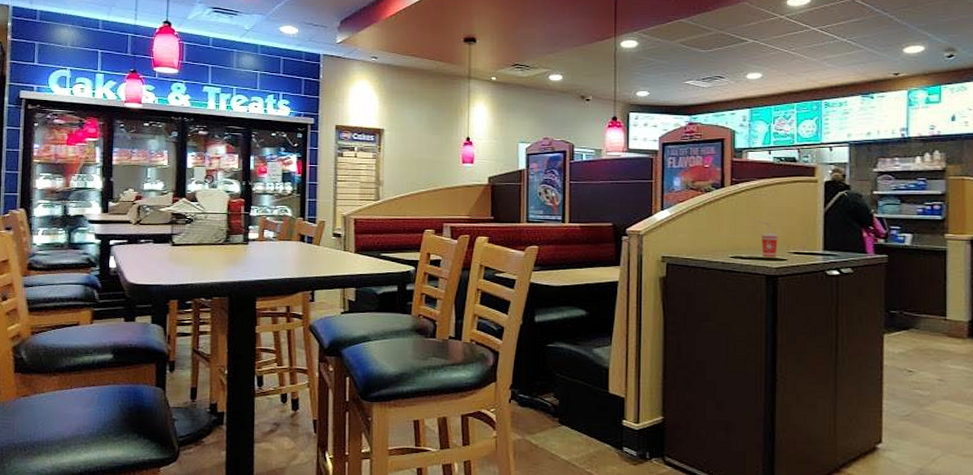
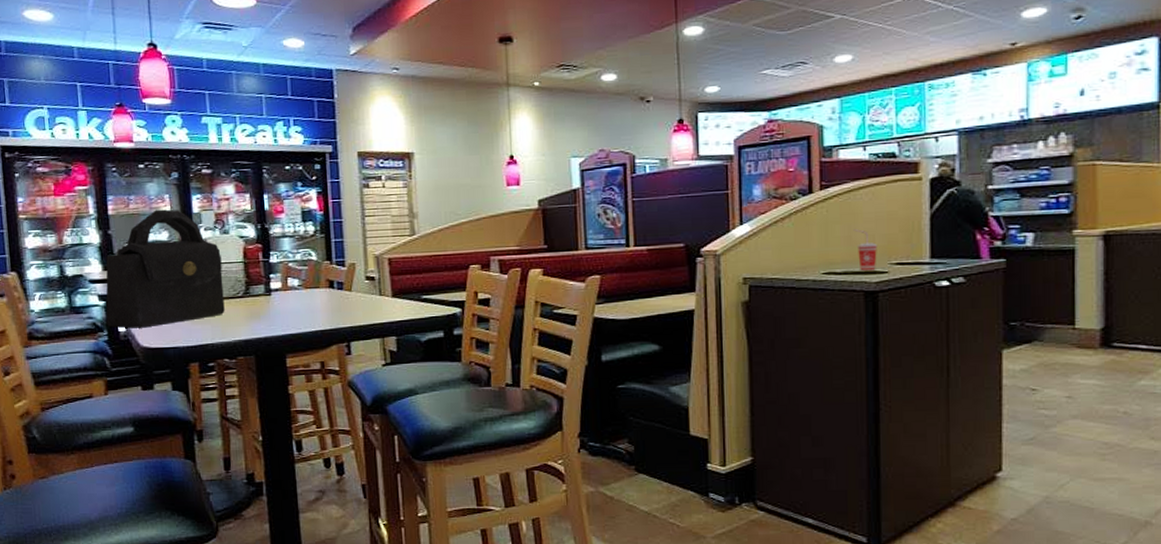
handbag: none [99,163,208,266] -> present [106,209,225,329]

